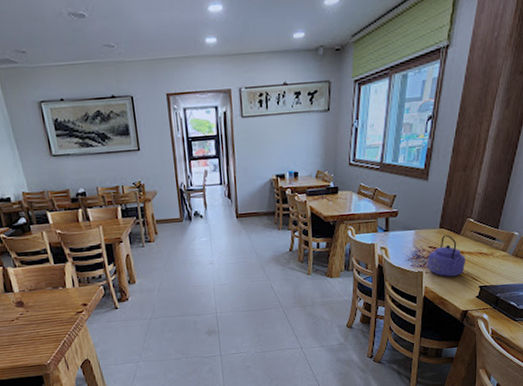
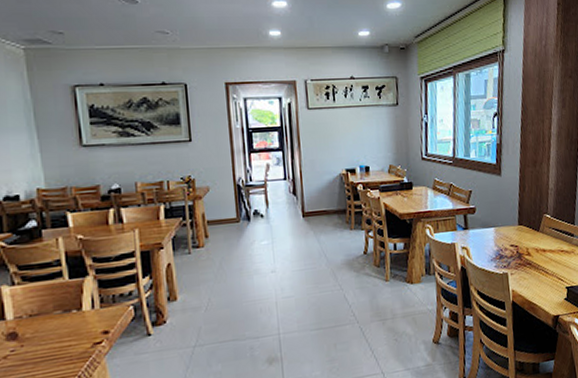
kettle: present [427,234,465,277] -> none [510,232,549,278]

